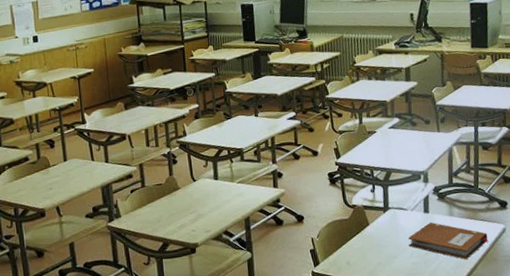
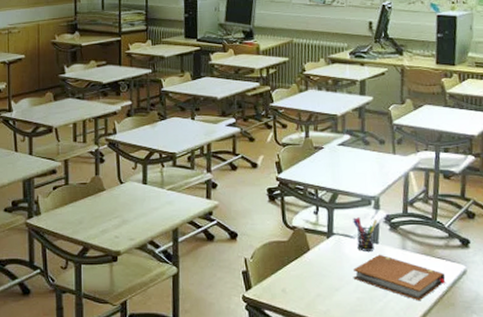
pen holder: none [405,191,427,221] -> present [353,217,377,251]

